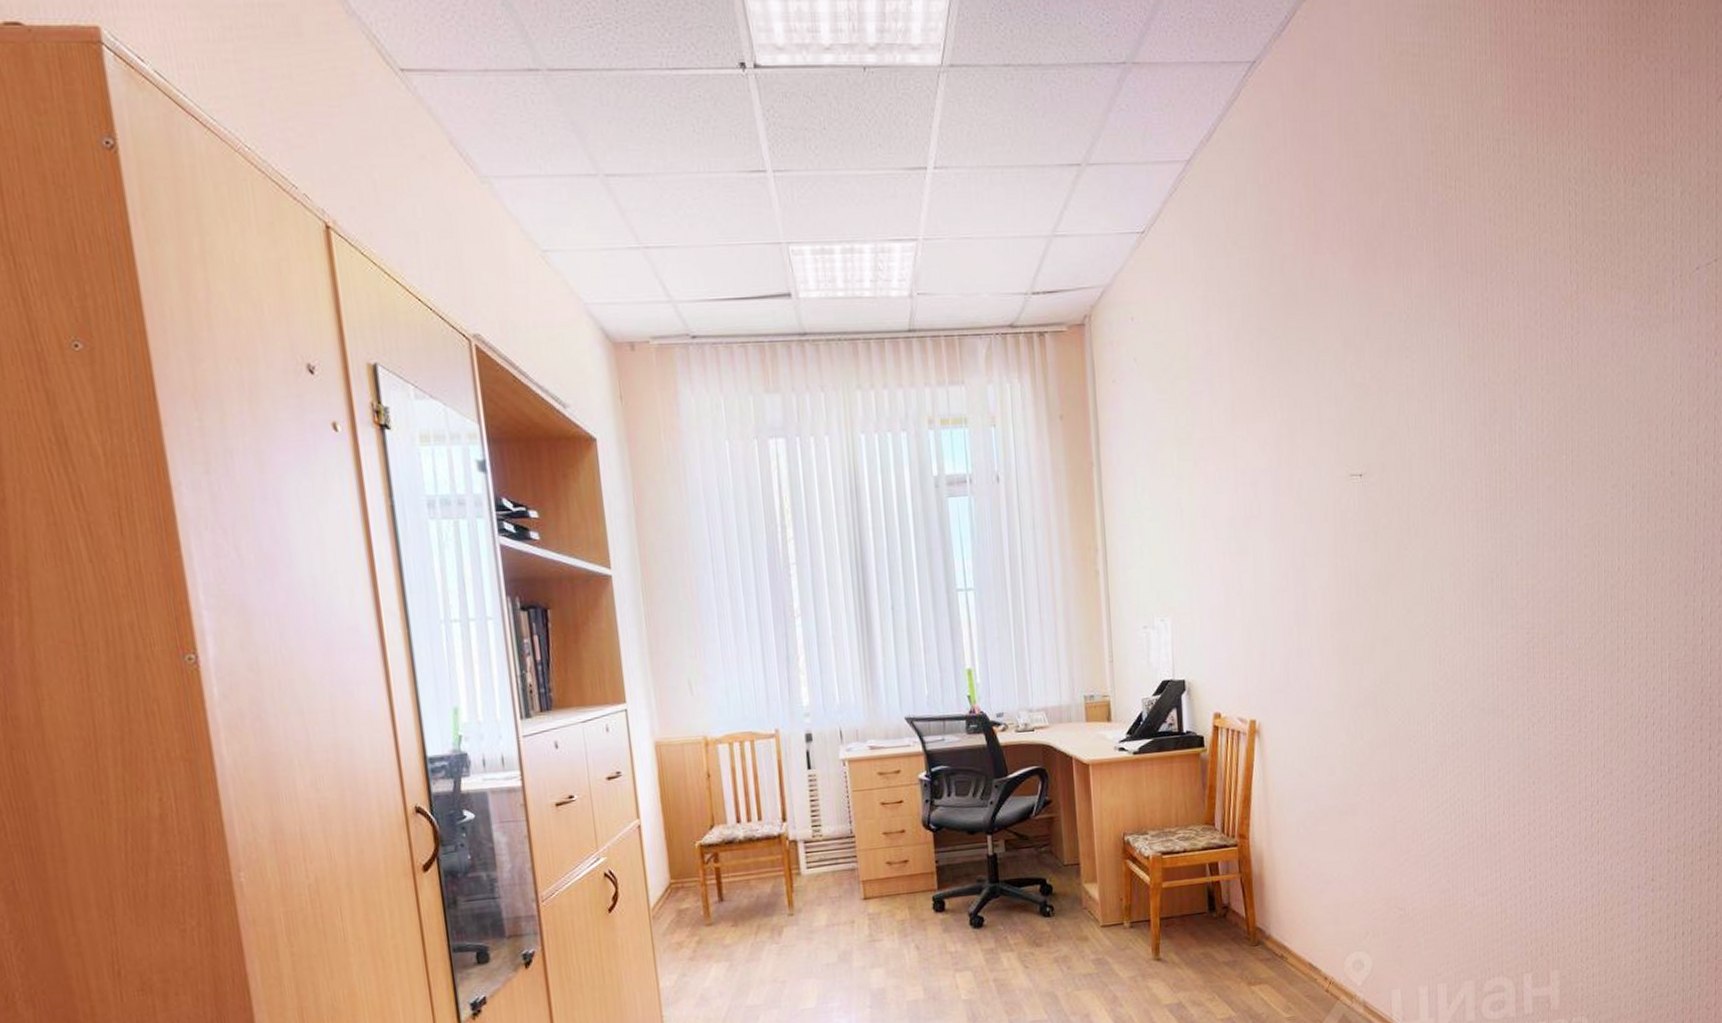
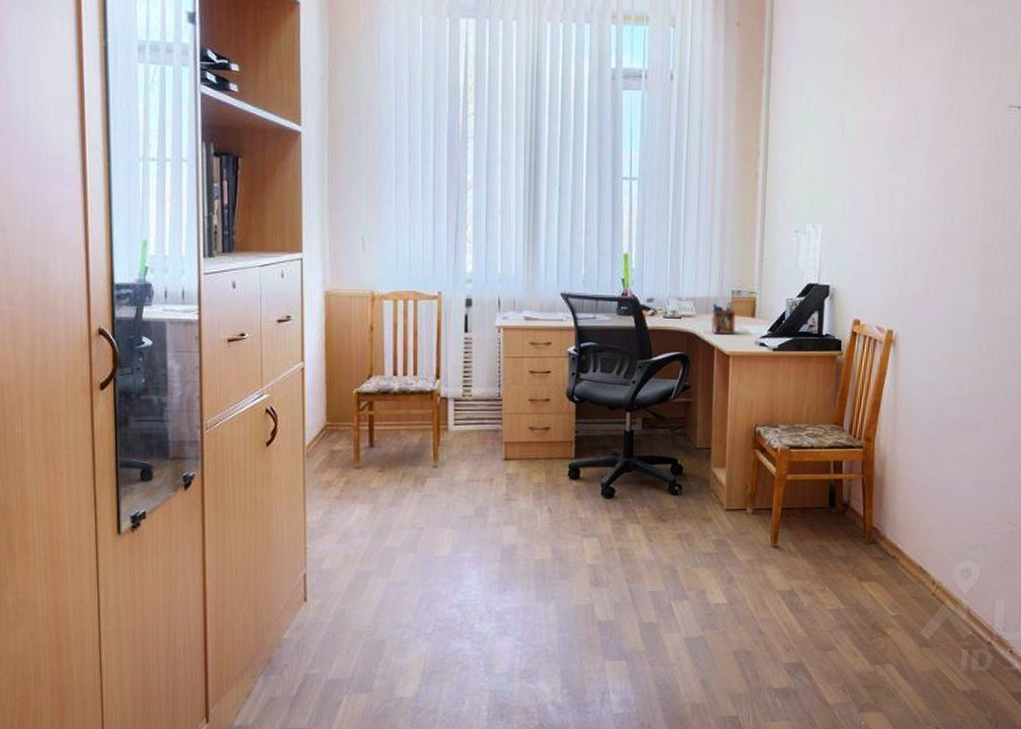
desk organizer: none [1065,707,1092,744] -> present [711,301,736,334]

